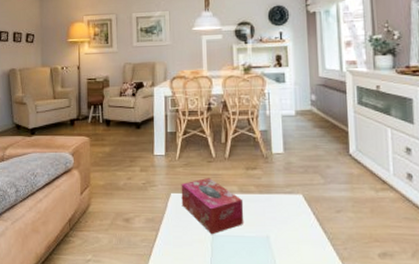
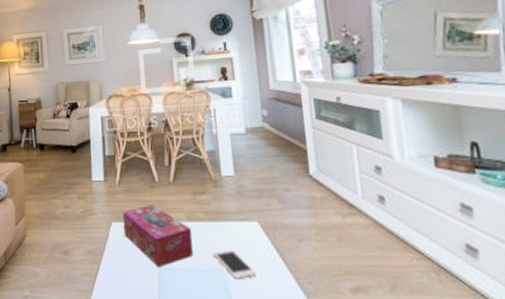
cell phone: none [262,219,300,245] -> present [213,249,257,279]

